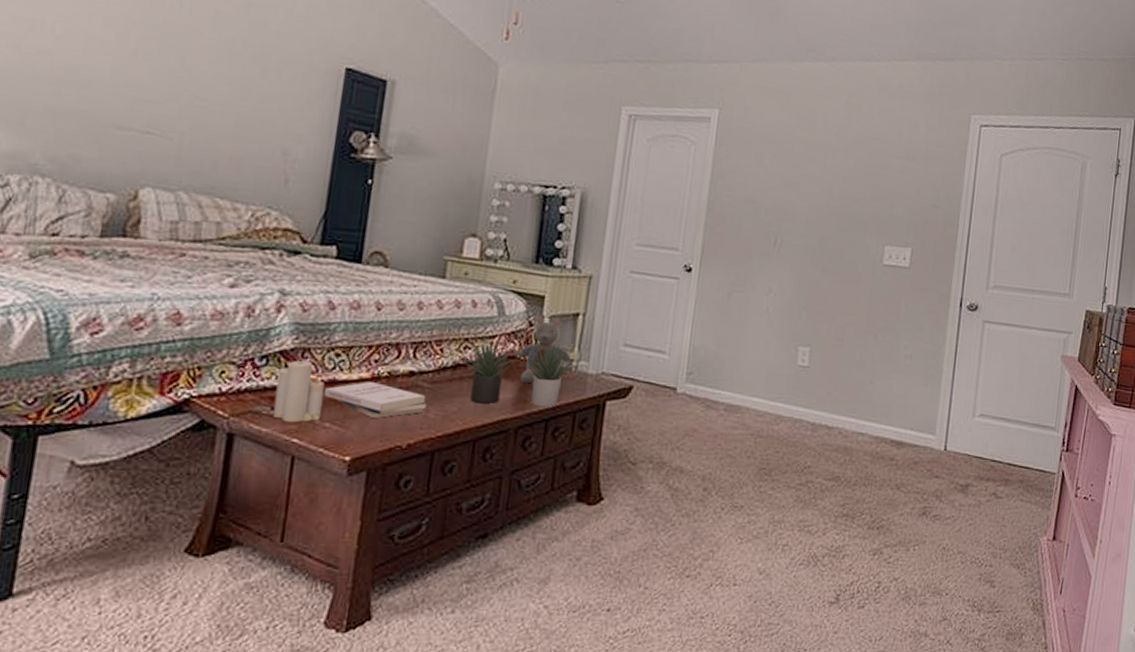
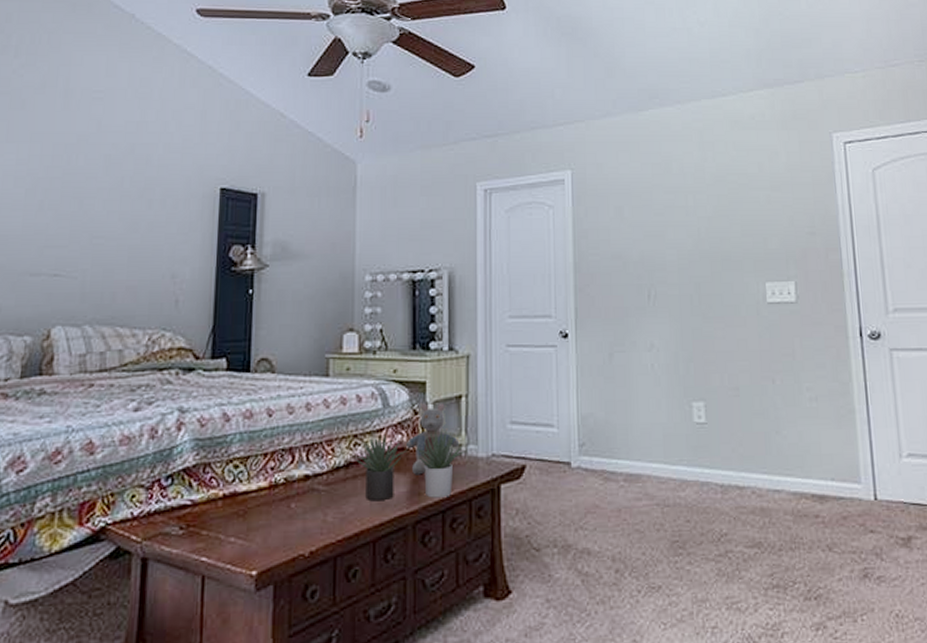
candle: present [272,358,325,423] -> none [181,474,226,541]
books: present [323,381,427,419] -> none [226,489,324,529]

